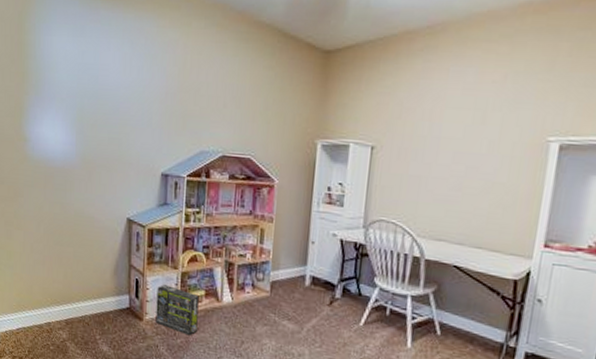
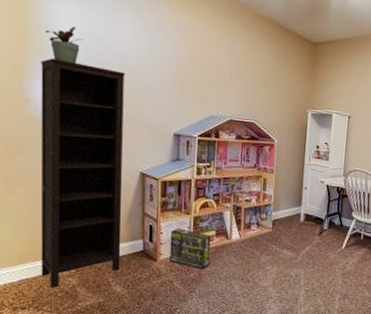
bookcase: none [36,94,114,340] -> present [40,58,126,288]
potted plant: none [42,57,75,98] -> present [46,26,83,63]

